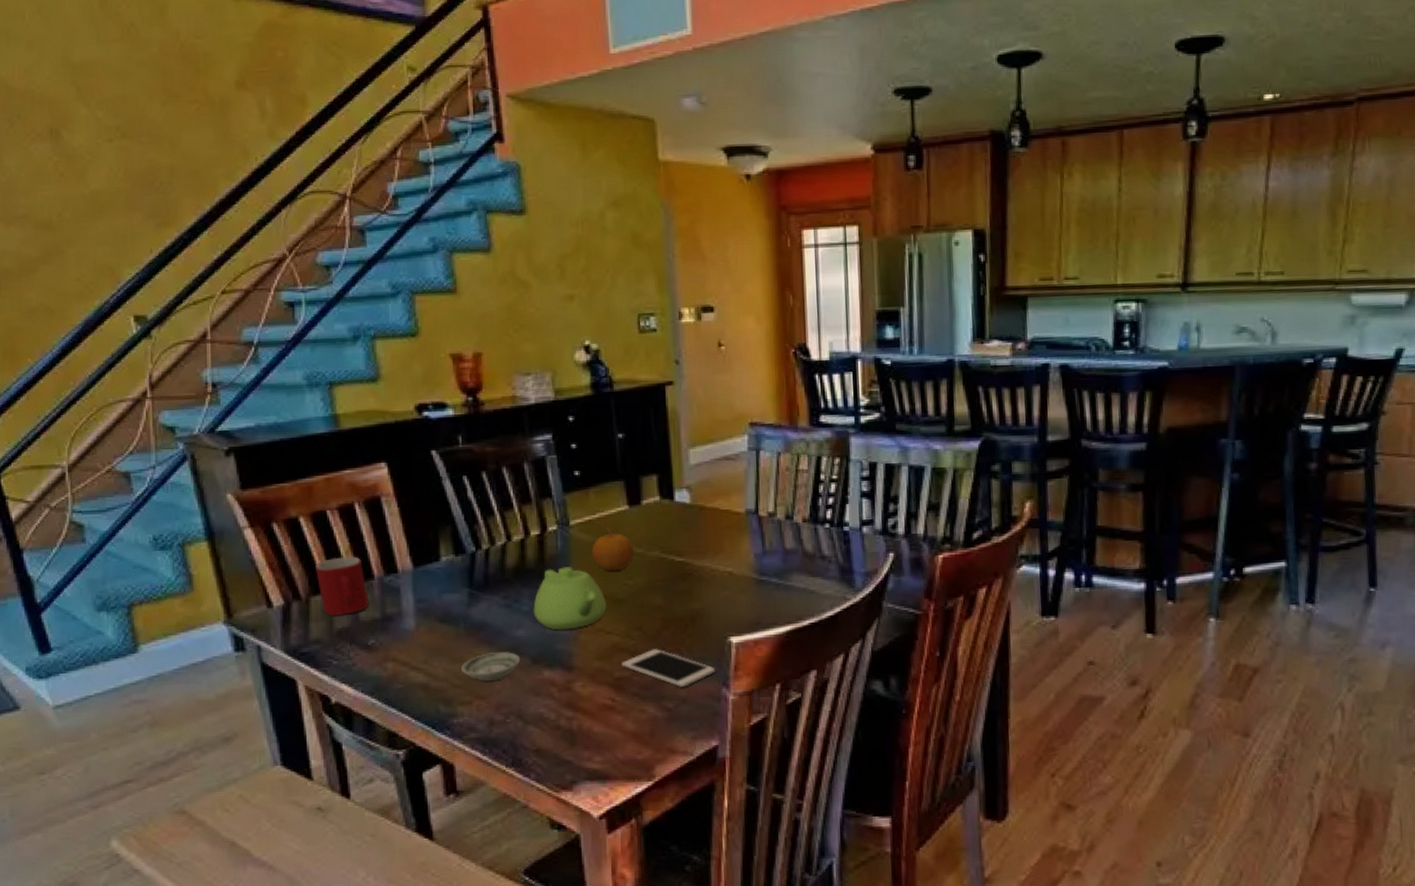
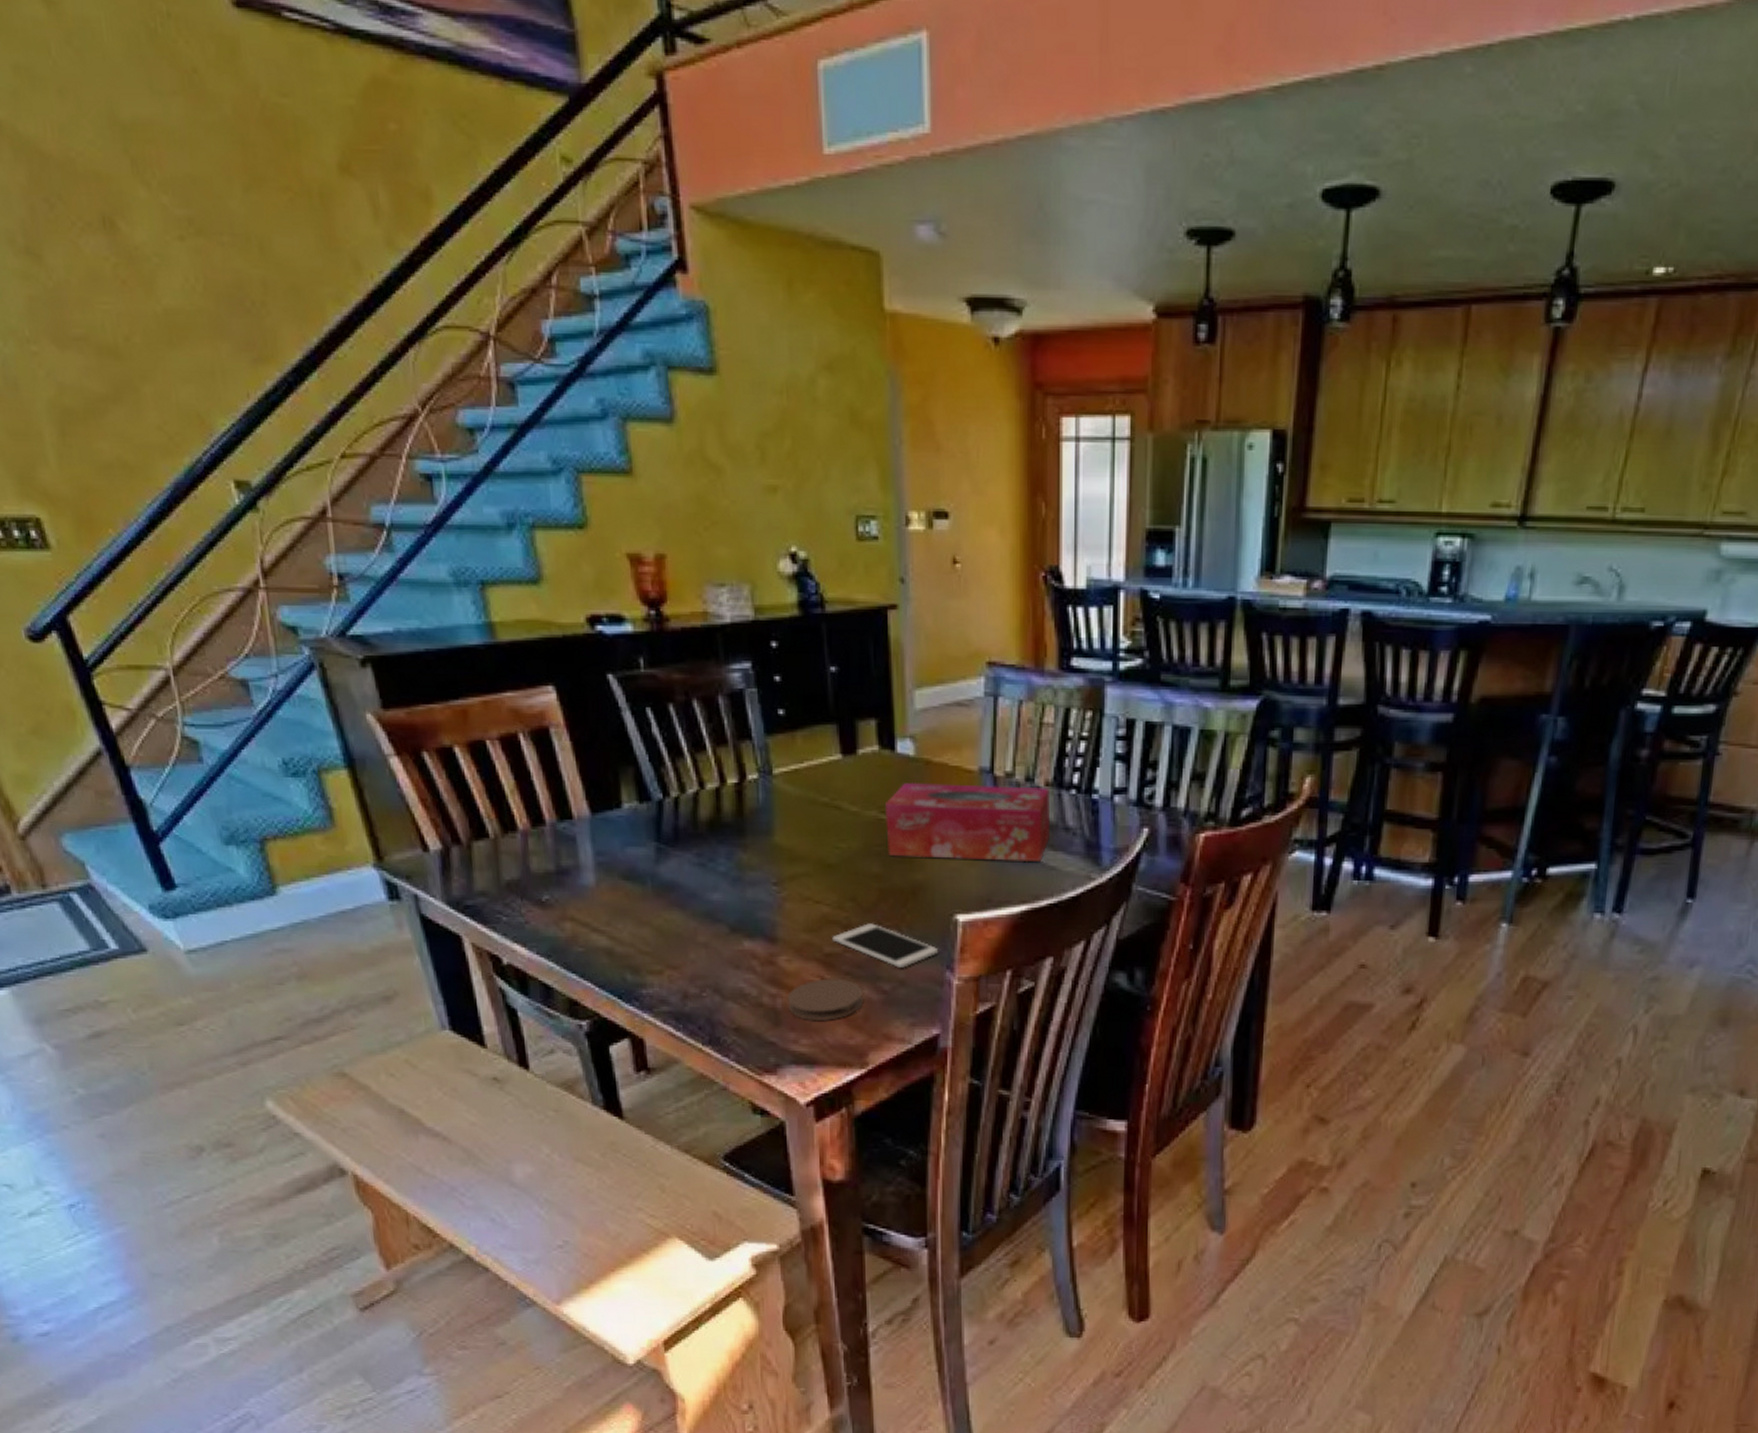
mug: present [315,556,369,616] -> none [476,796,541,866]
saucer: present [460,651,521,682] -> none [648,916,718,950]
teapot: present [533,567,607,631] -> none [731,823,816,896]
coaster: none [582,700,650,740] -> present [787,978,864,1022]
fruit: present [592,527,634,571] -> none [799,779,848,831]
tissue box: none [666,523,808,590] -> present [885,782,1049,863]

